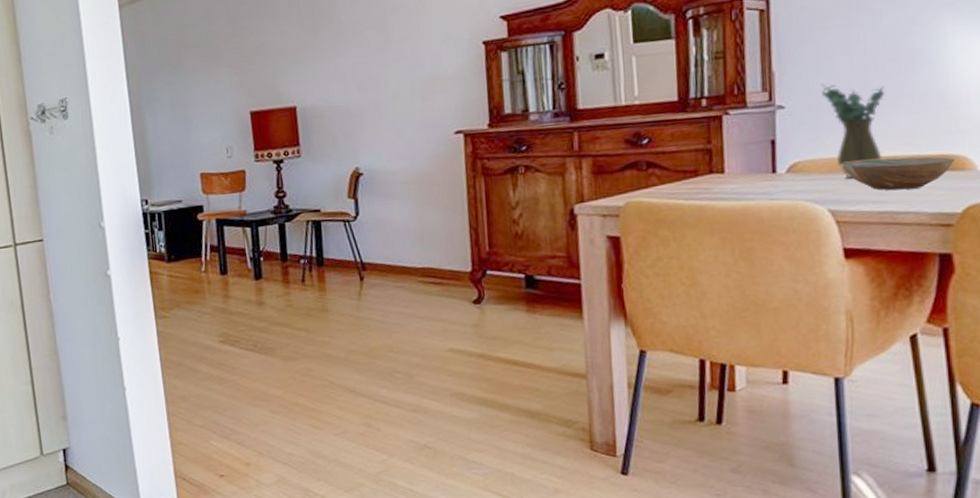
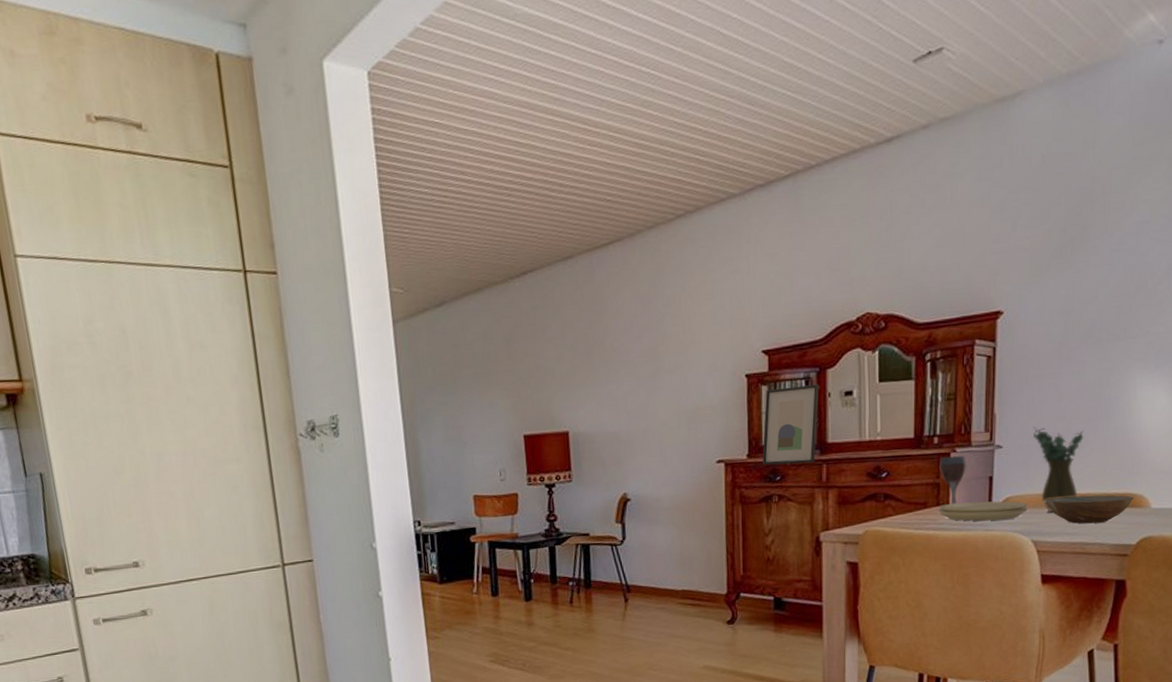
picture frame: none [505,47,566,135] -> present [762,383,820,465]
cup: none [710,118,742,172] -> present [940,456,966,505]
plate: none [712,166,821,190] -> present [939,501,1028,522]

